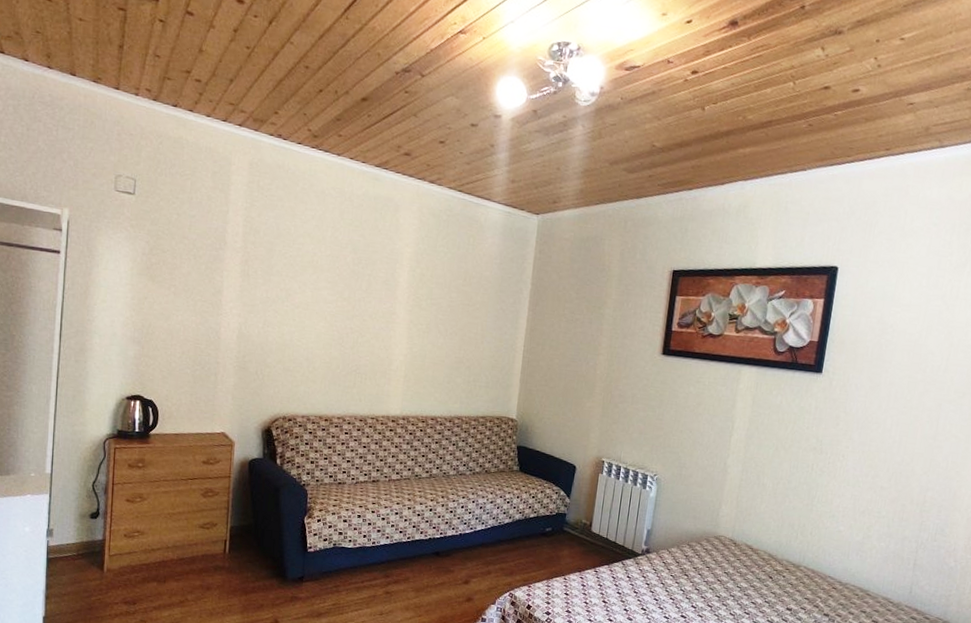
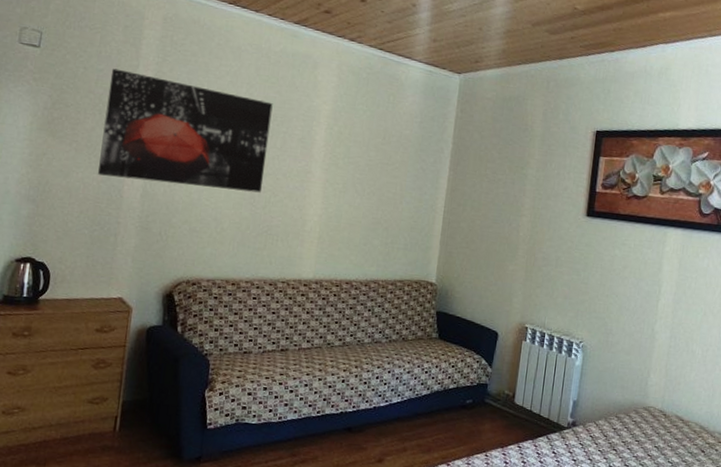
wall art: none [196,214,357,334] -> present [98,68,273,193]

